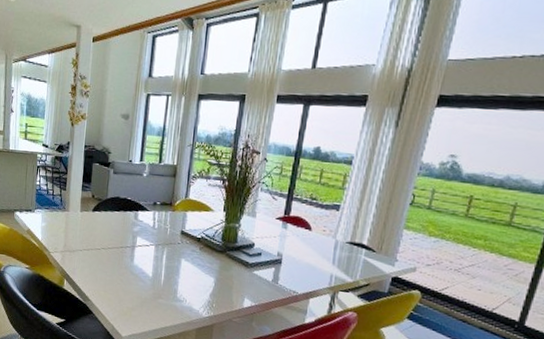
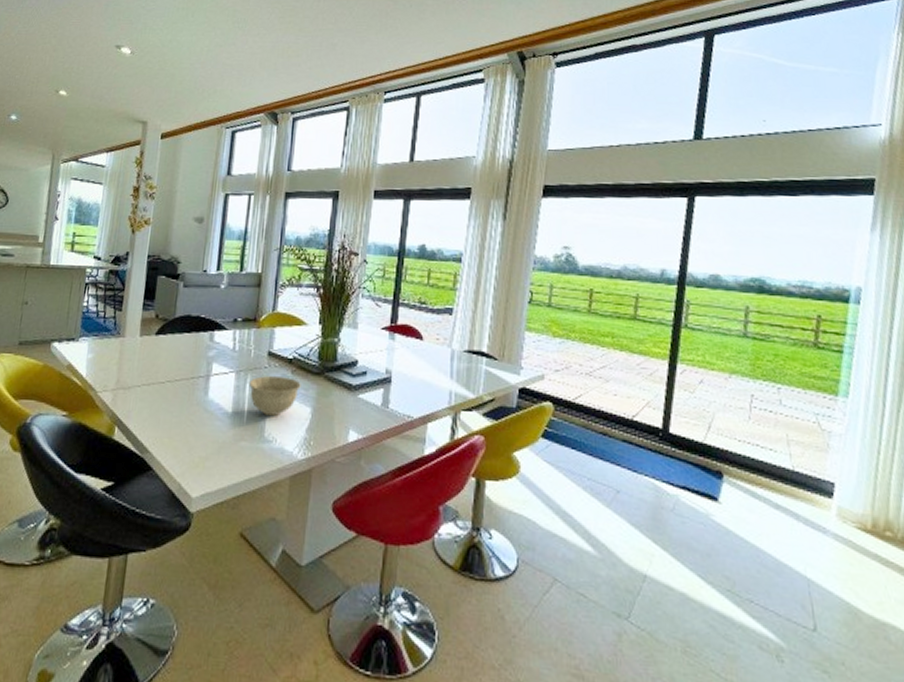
bowl: none [165,250,207,283] -> present [249,375,301,417]

